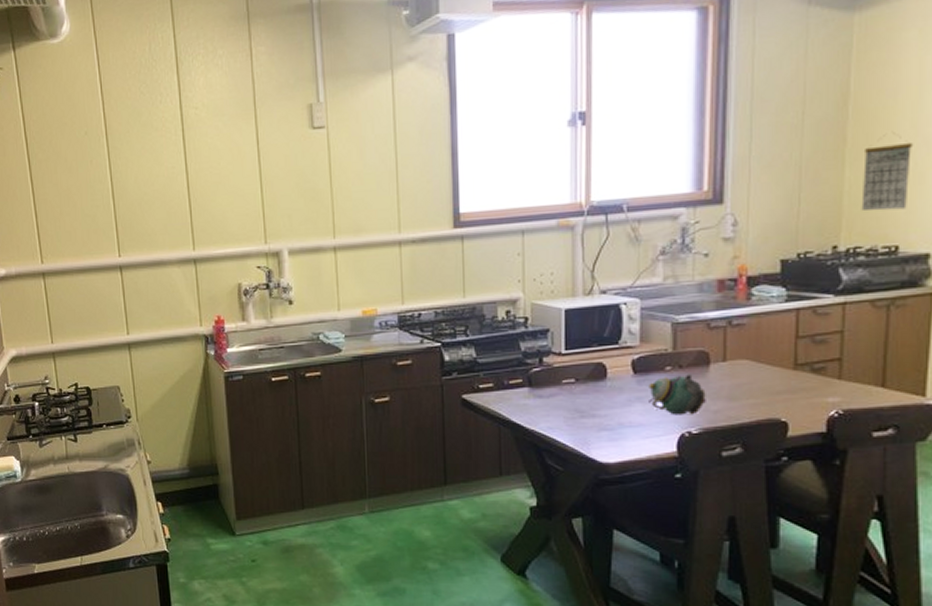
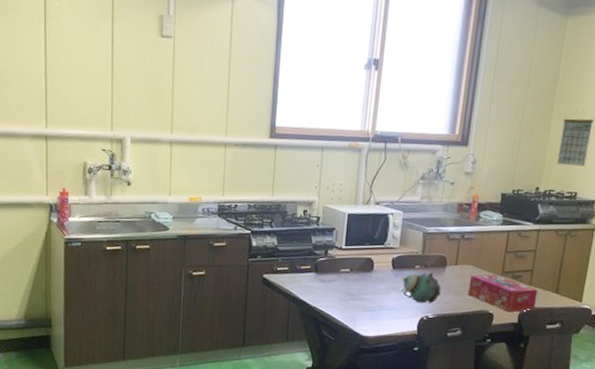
tissue box: none [746,369,852,417] -> present [468,274,538,312]

